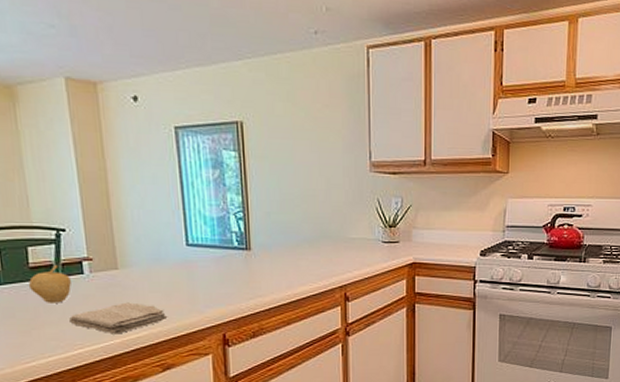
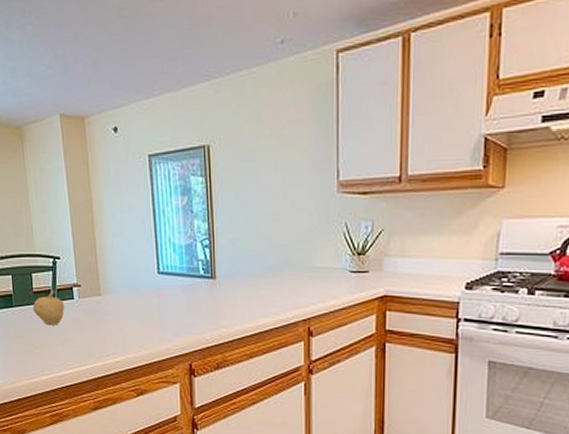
washcloth: present [69,302,168,334] -> none [63,327,142,358]

